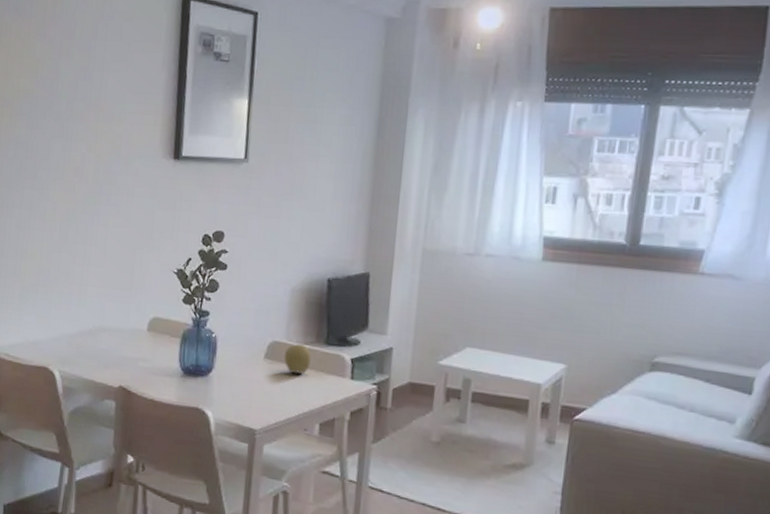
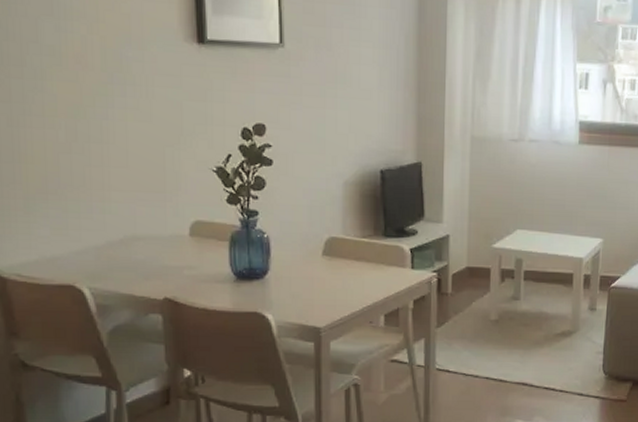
fruit: present [283,344,311,374] -> none [342,238,370,267]

